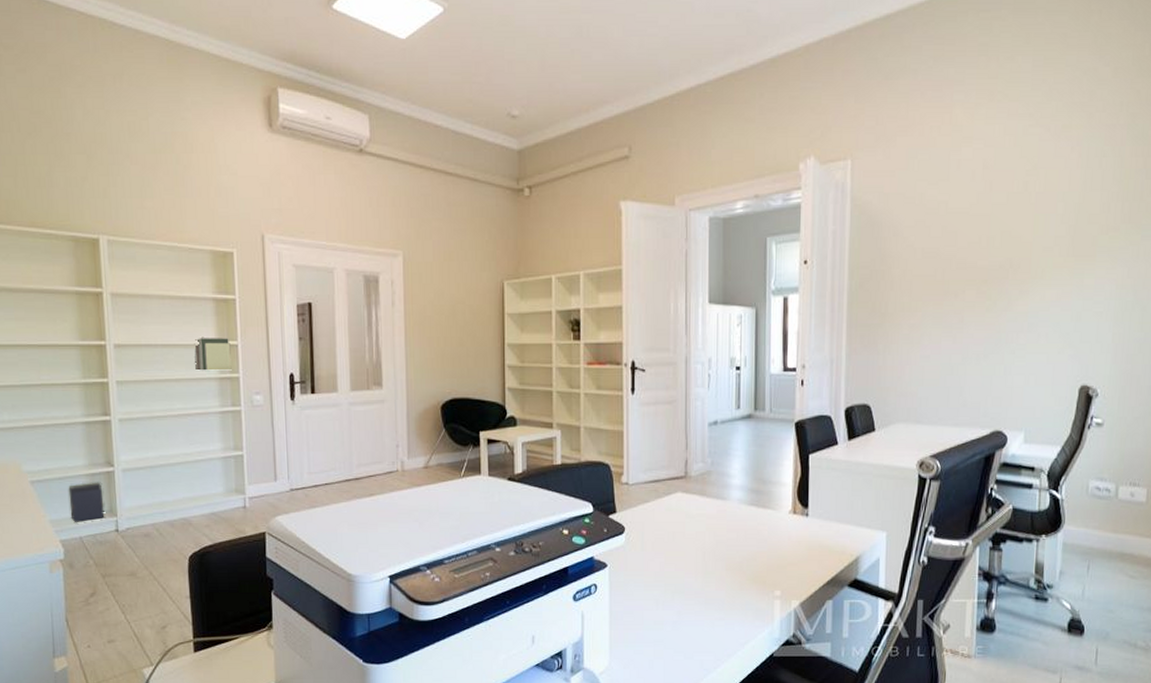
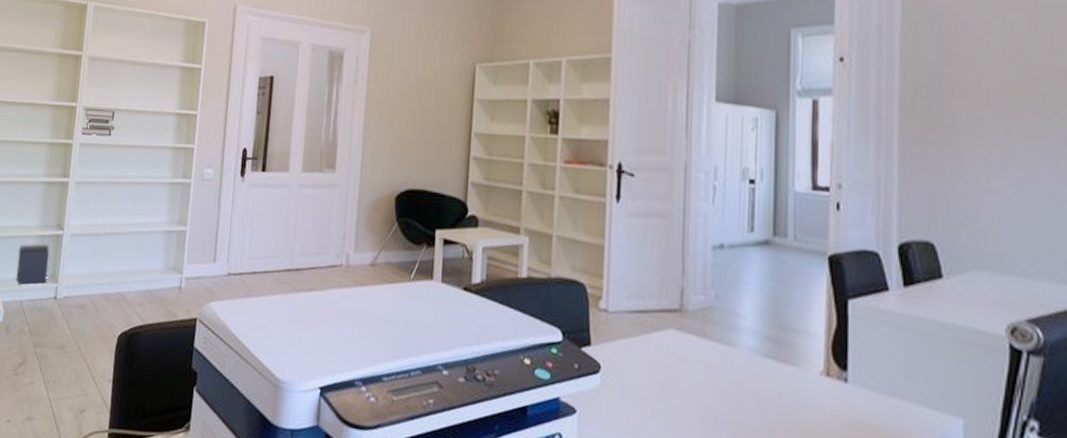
books: none [116,346,152,372] -> present [81,109,115,137]
books: present [194,338,232,371] -> none [154,105,190,141]

